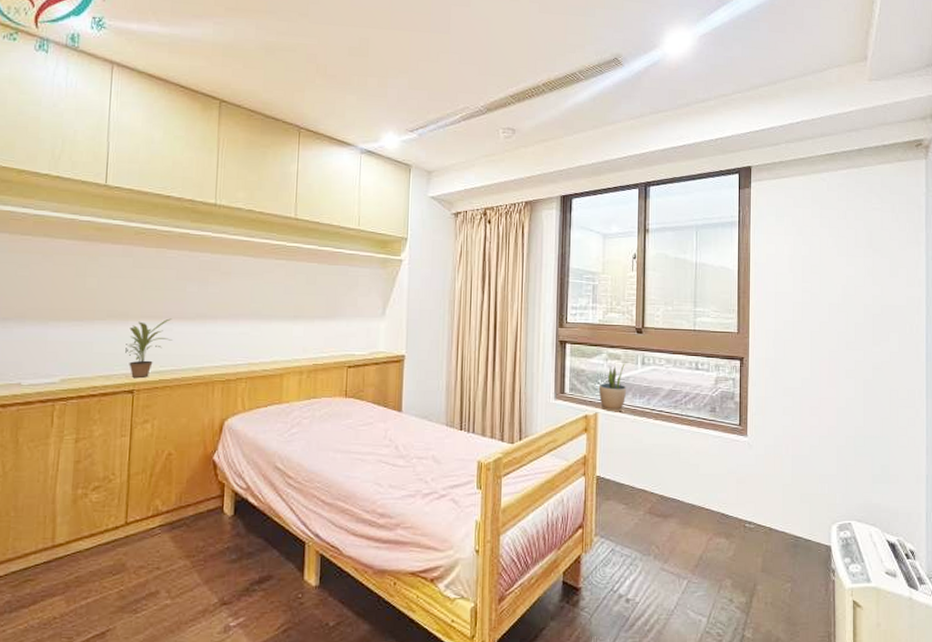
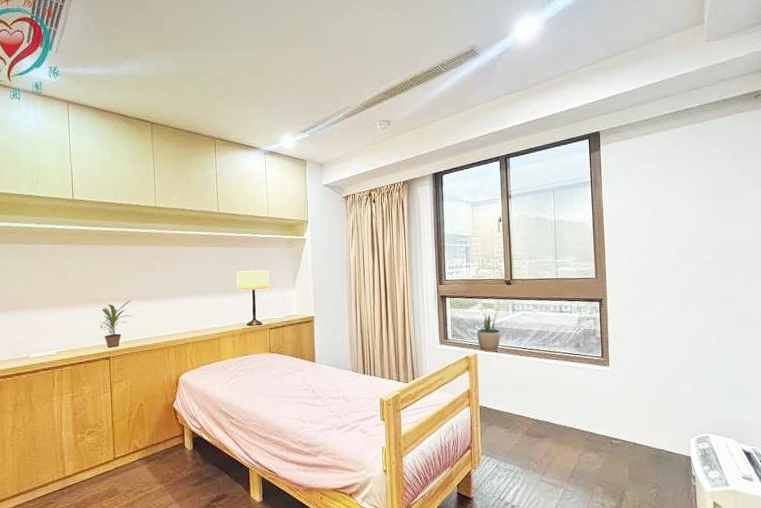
table lamp: none [311,293,353,363] -> present [237,270,269,327]

